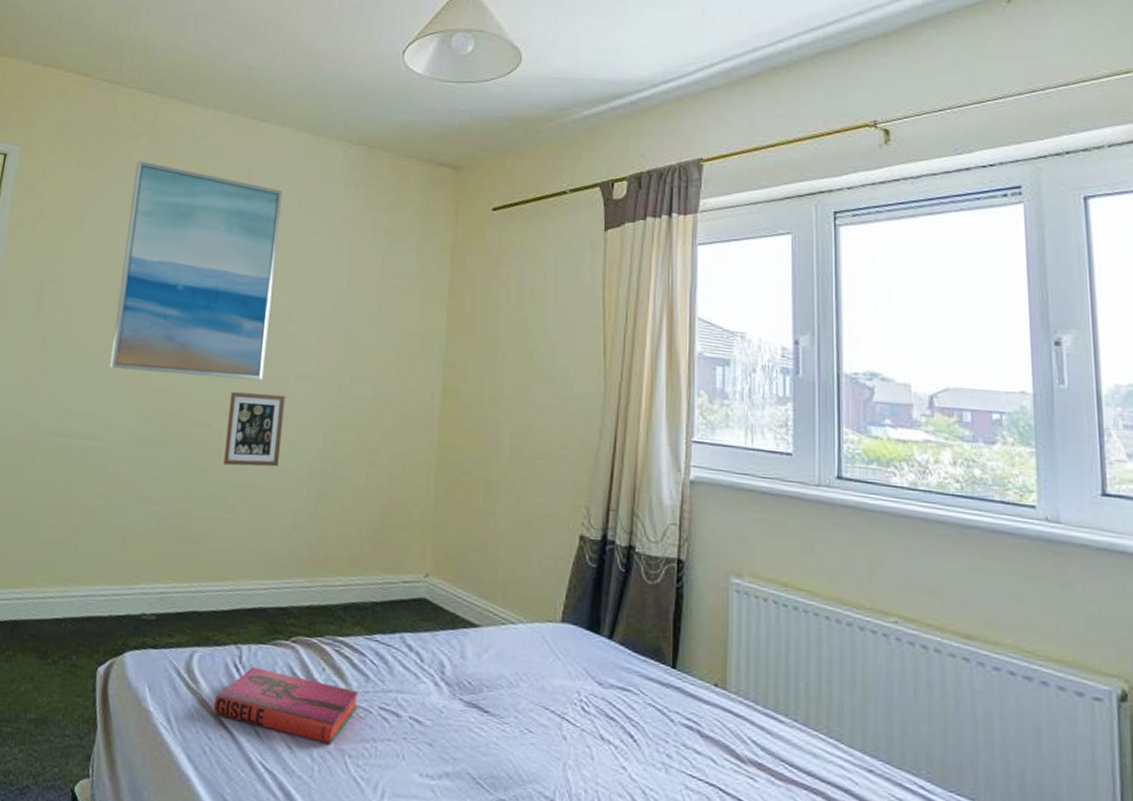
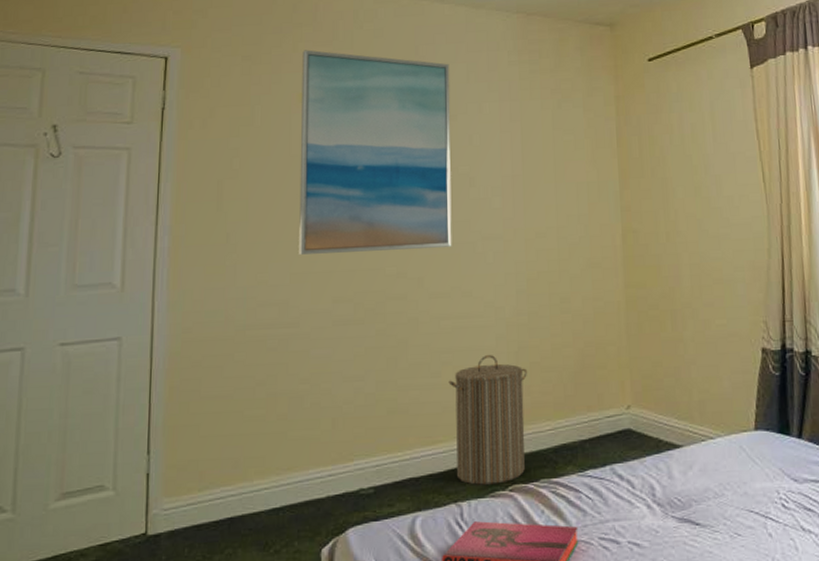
picture frame: present [223,392,286,467] -> none [422,258,477,333]
laundry hamper: none [240,497,325,633] -> present [448,355,527,485]

